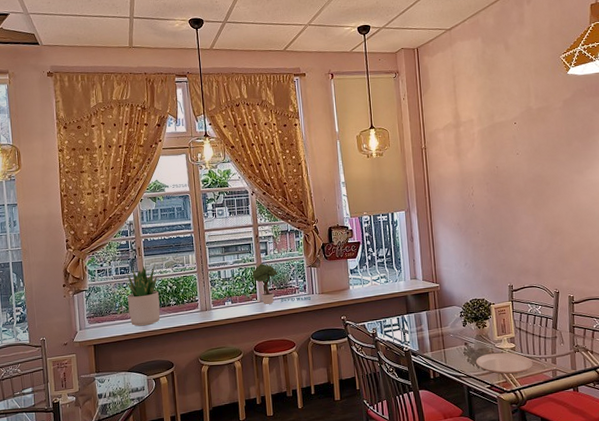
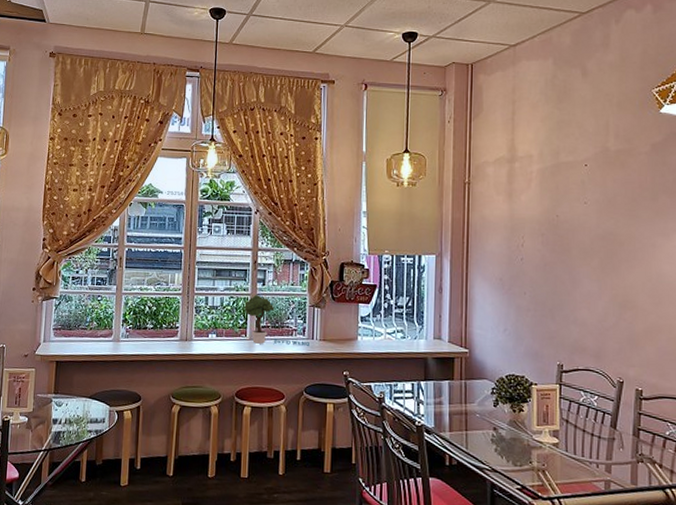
planter: present [127,262,161,327] -> none [99,277,137,348]
plate: present [475,352,533,374] -> none [505,445,580,478]

